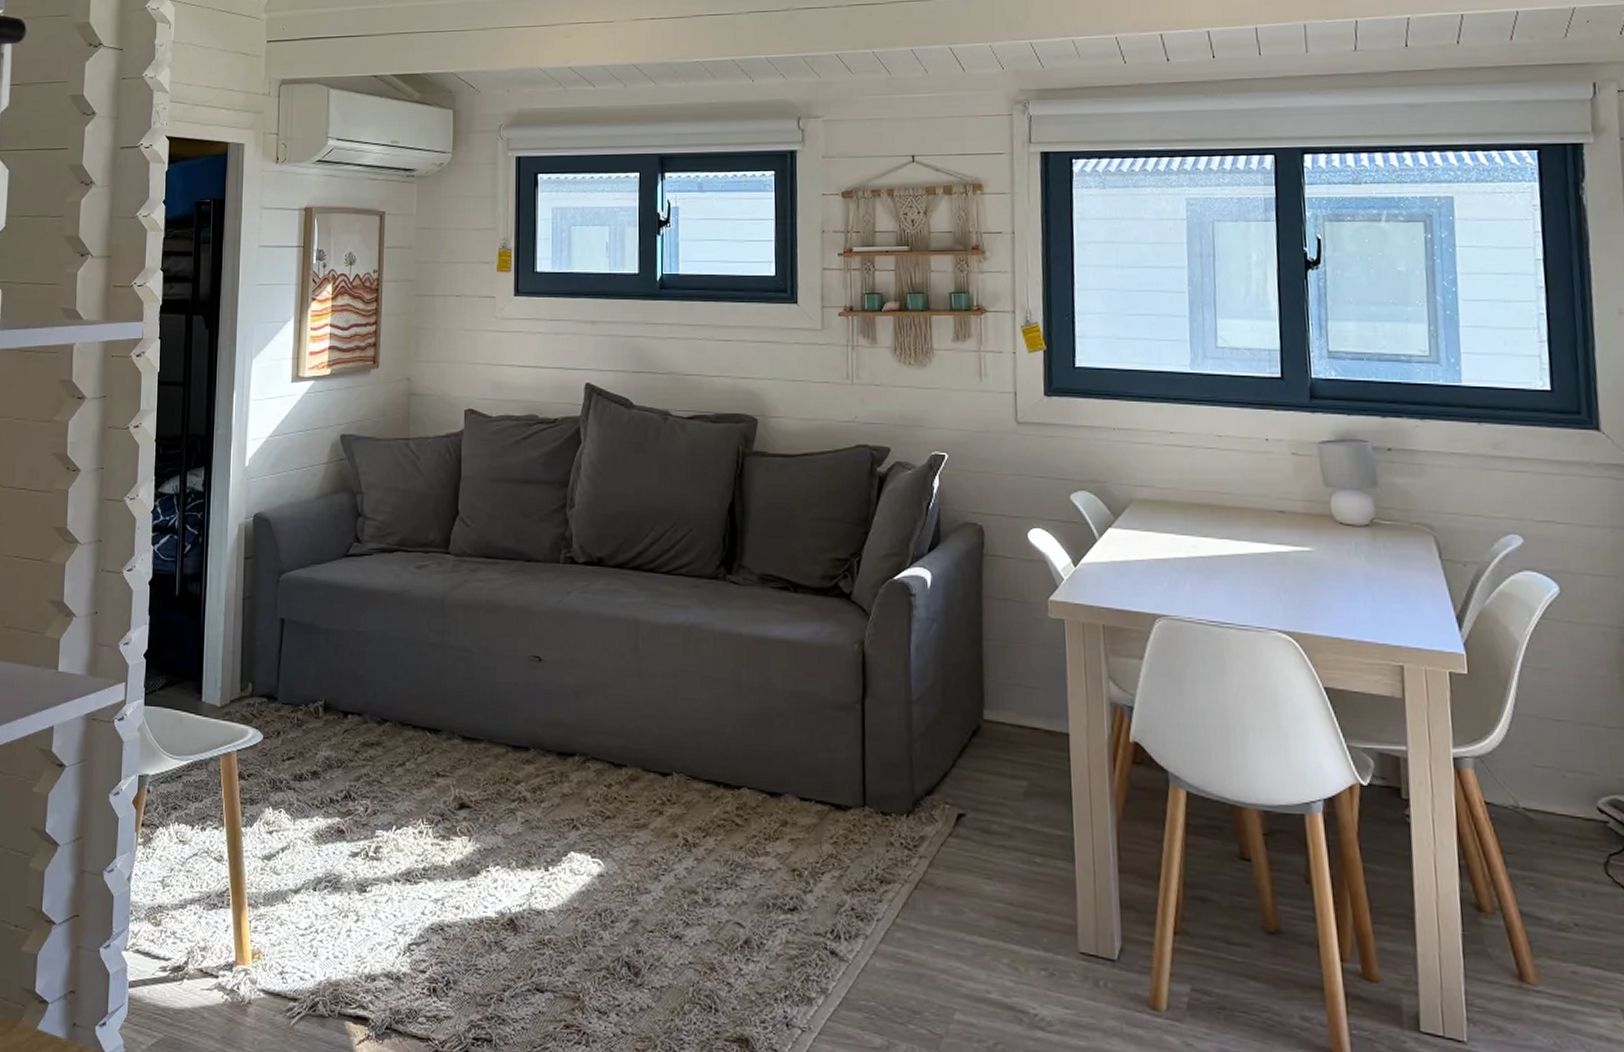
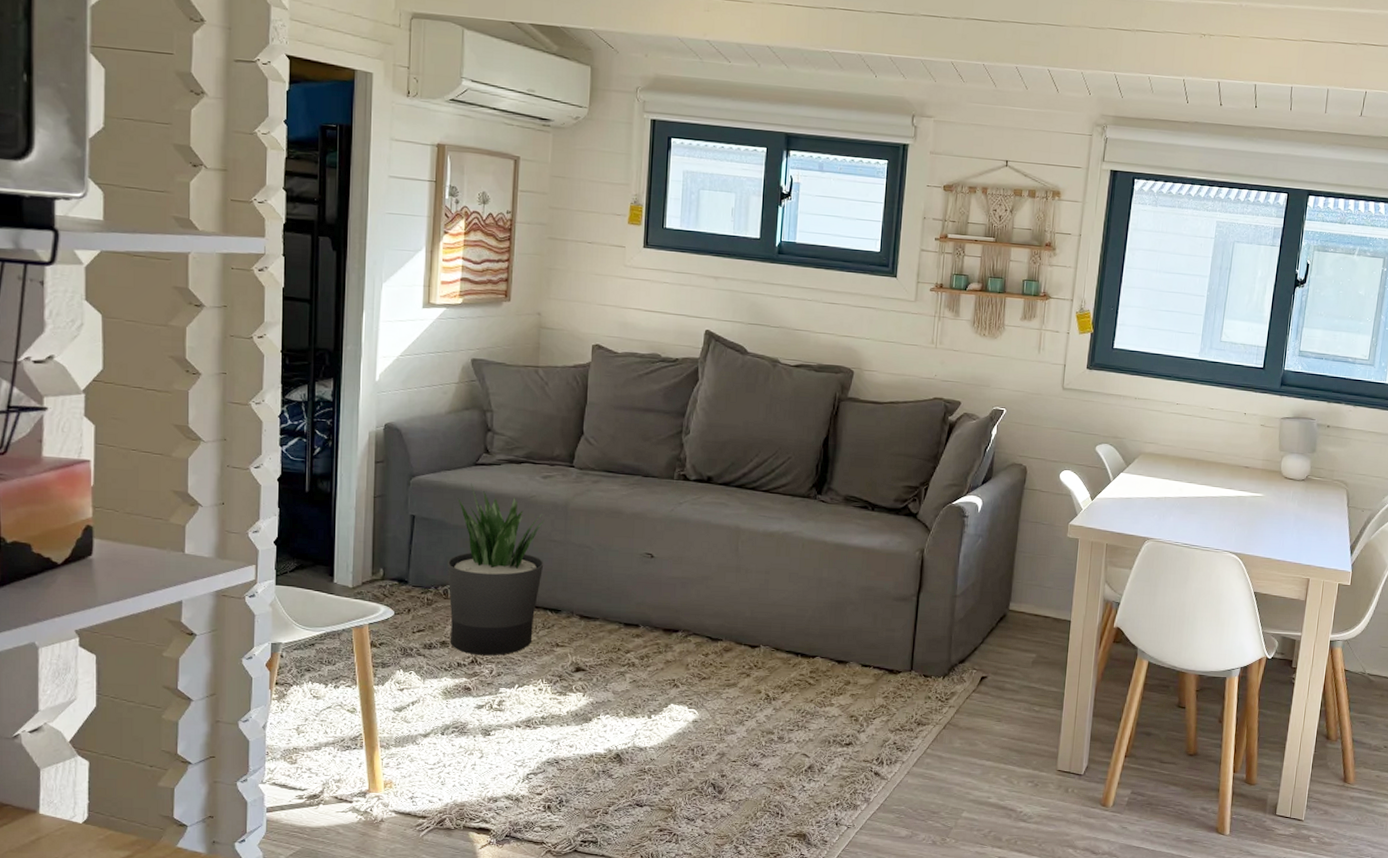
planter: none [318,578,421,789] -> present [448,483,545,656]

